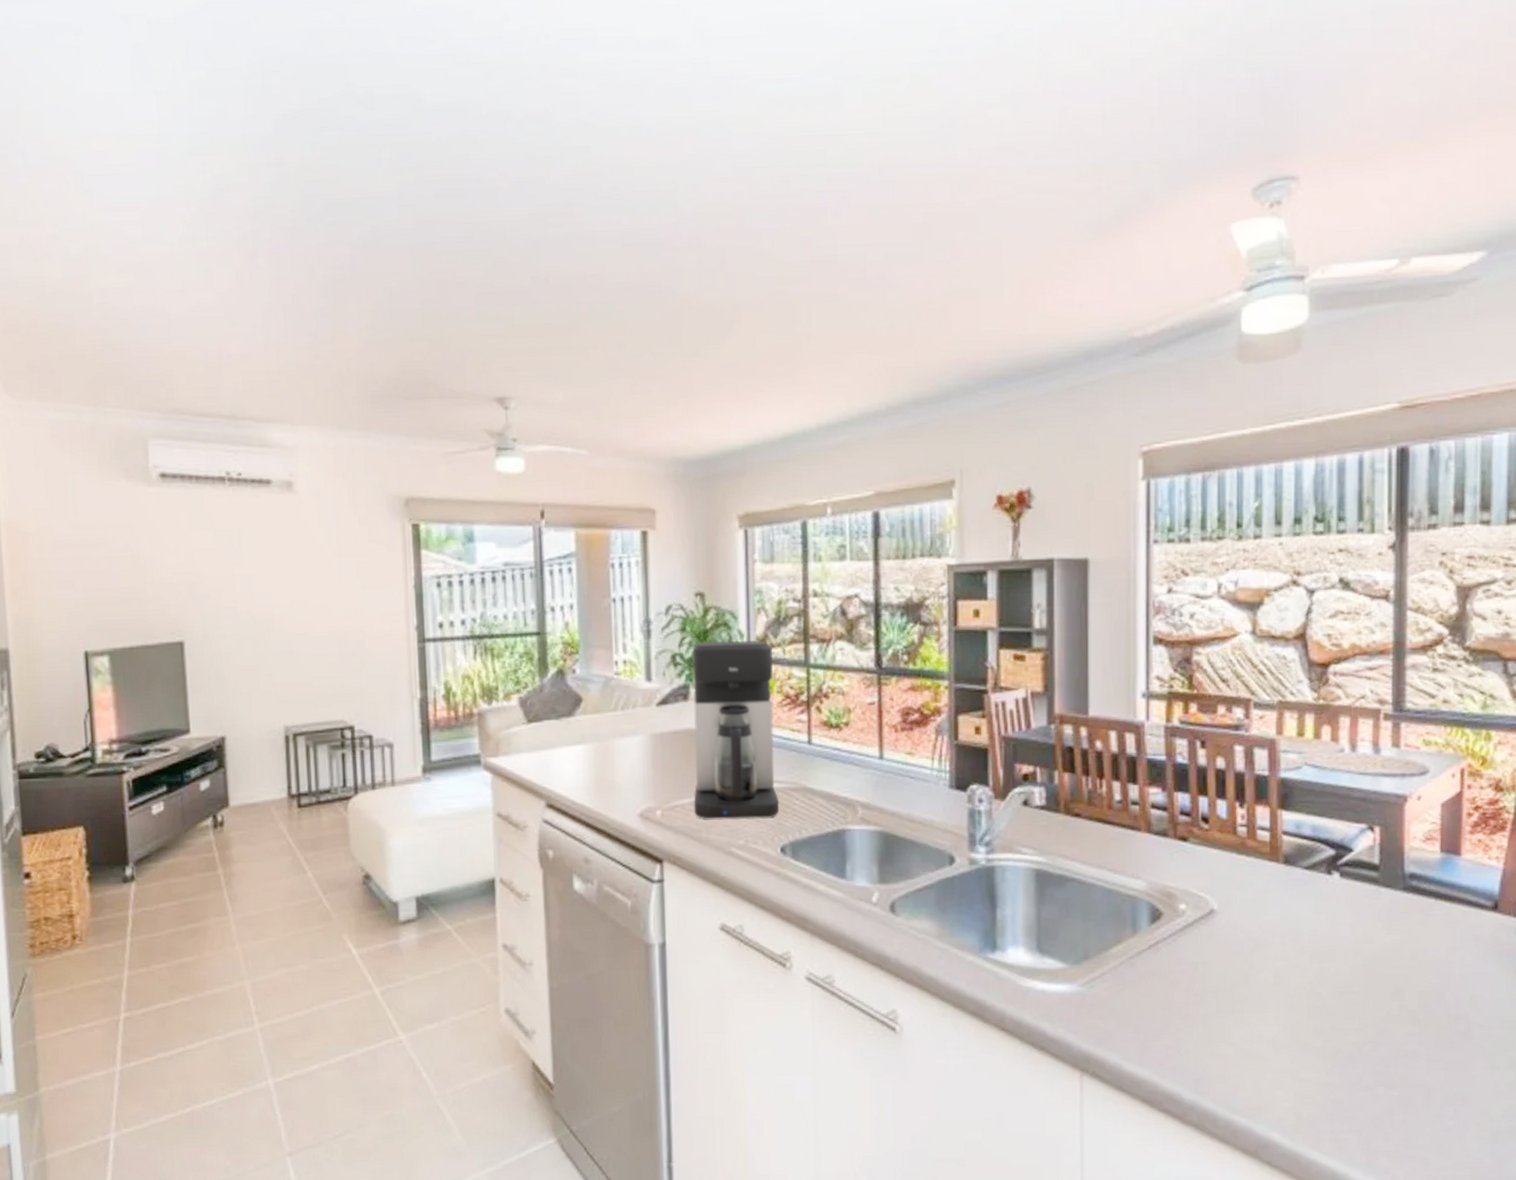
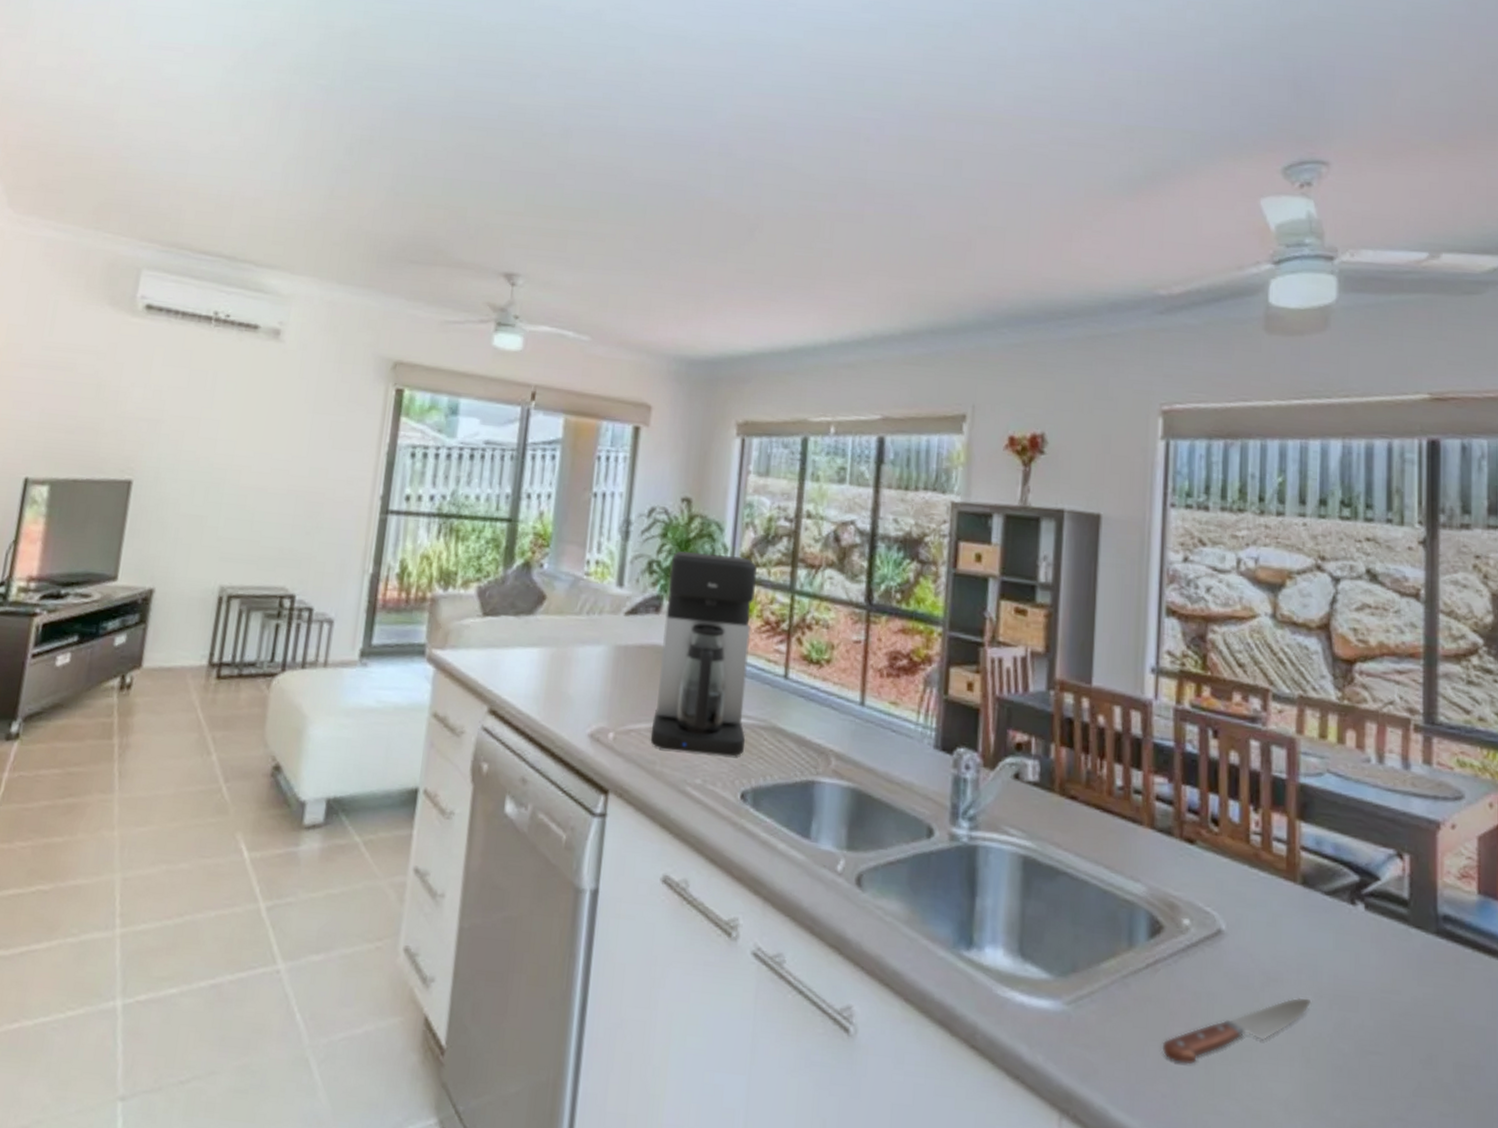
kitchen knife: none [1165,956,1294,1020] -> present [1162,997,1312,1064]

